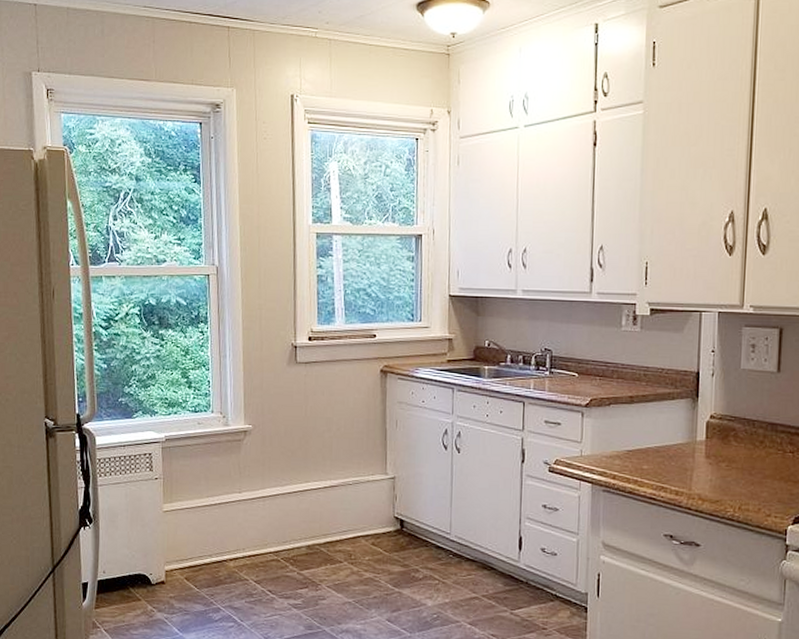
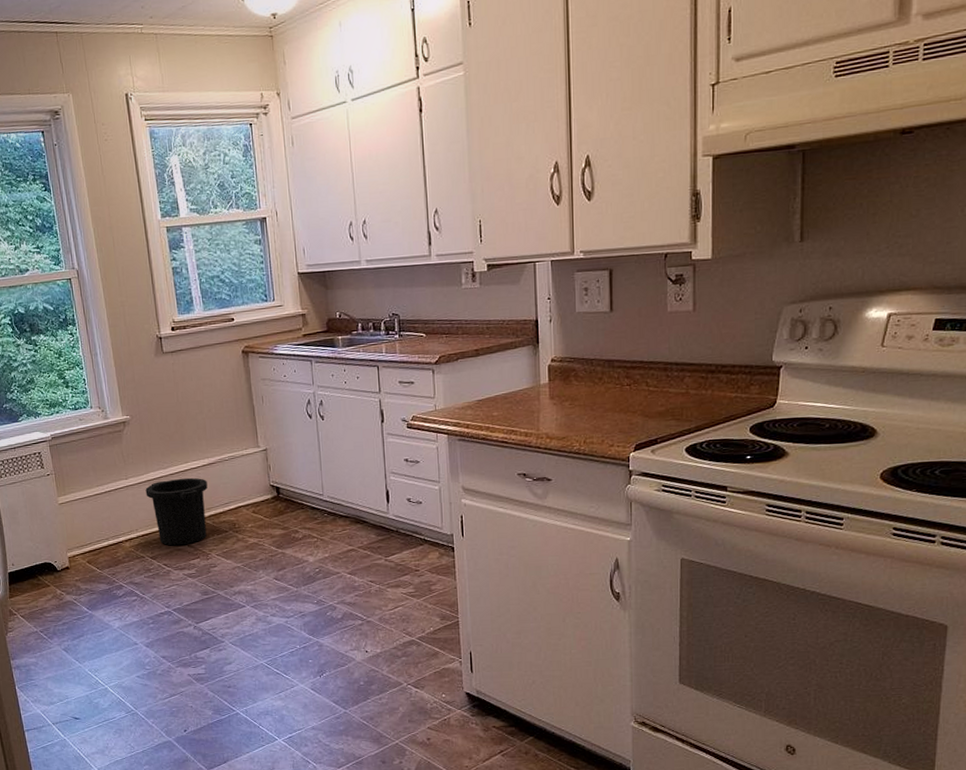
trash can: none [258,498,326,572] -> present [145,477,208,546]

